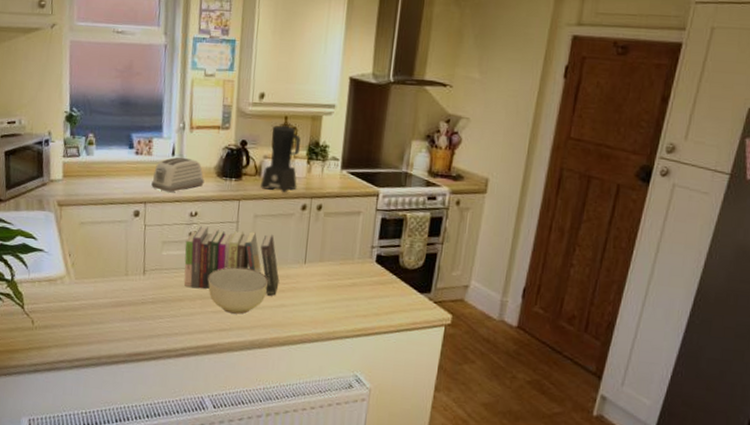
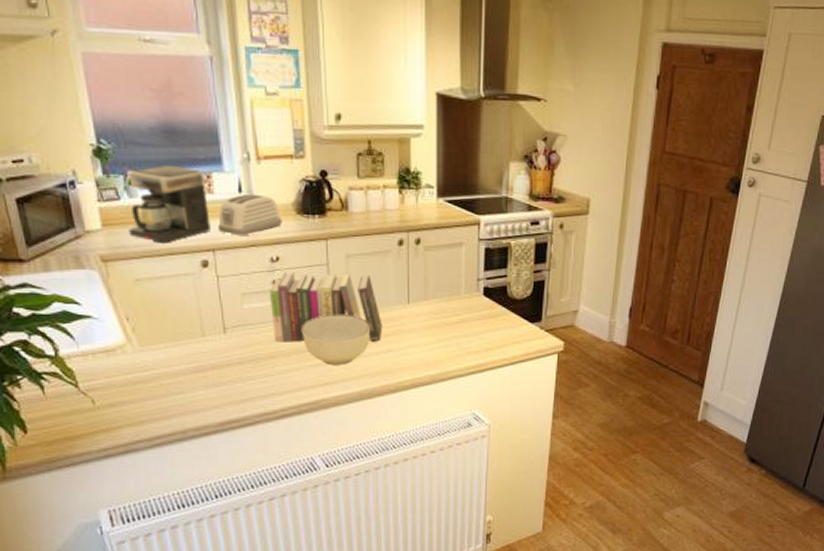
coffee maker: none [82,130,147,194] -> present [128,164,211,243]
blender: present [261,125,301,194] -> none [349,151,390,229]

